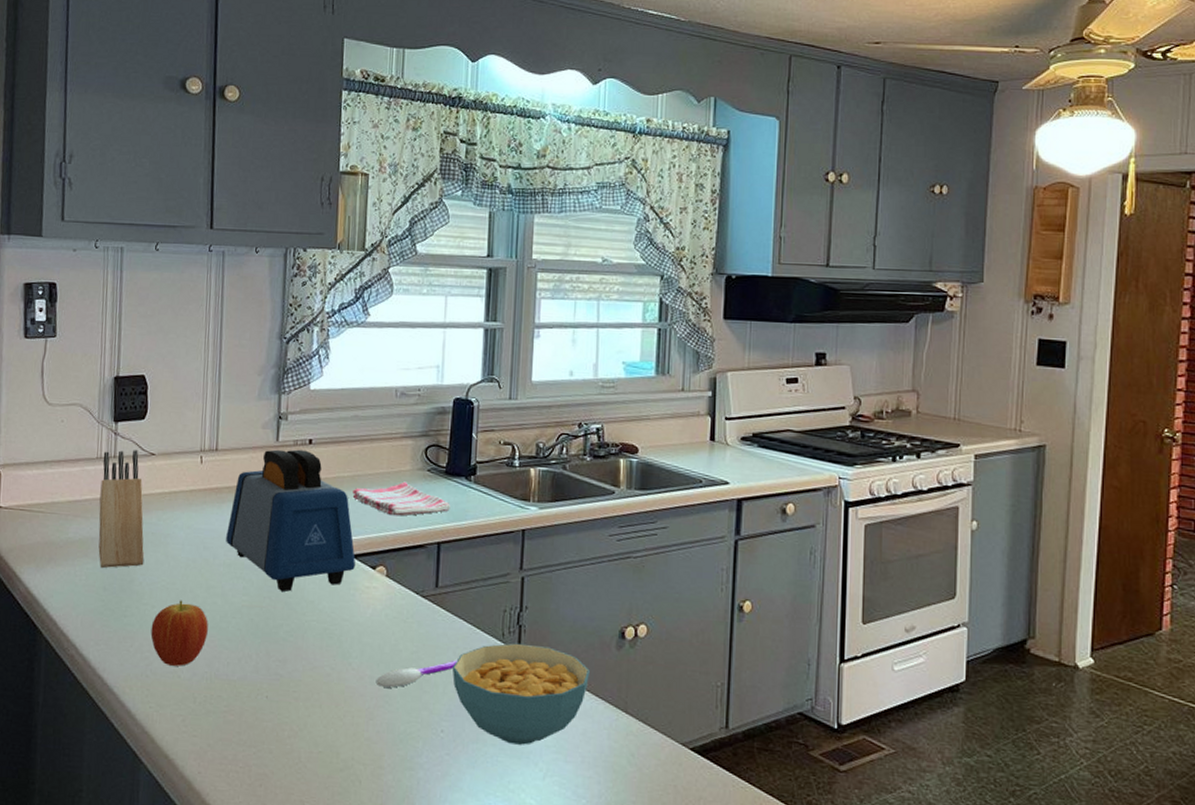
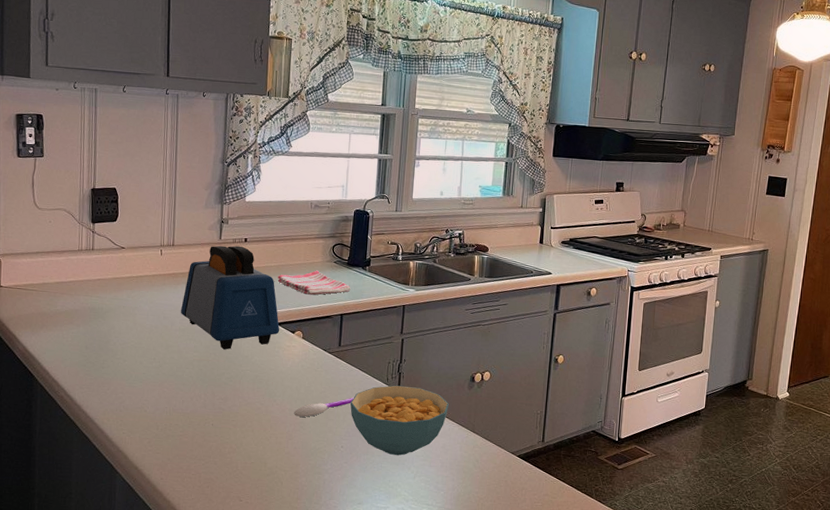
knife block: present [98,450,144,569] -> none [81,244,117,333]
fruit: present [150,600,208,666] -> none [123,355,168,404]

